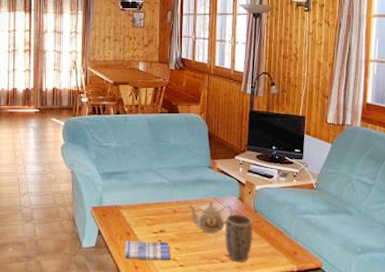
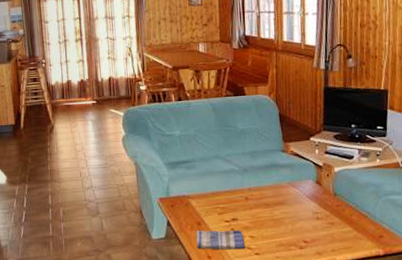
teapot: present [189,201,233,234] -> none [261,186,311,220]
plant pot: present [225,214,253,262] -> none [302,198,333,247]

